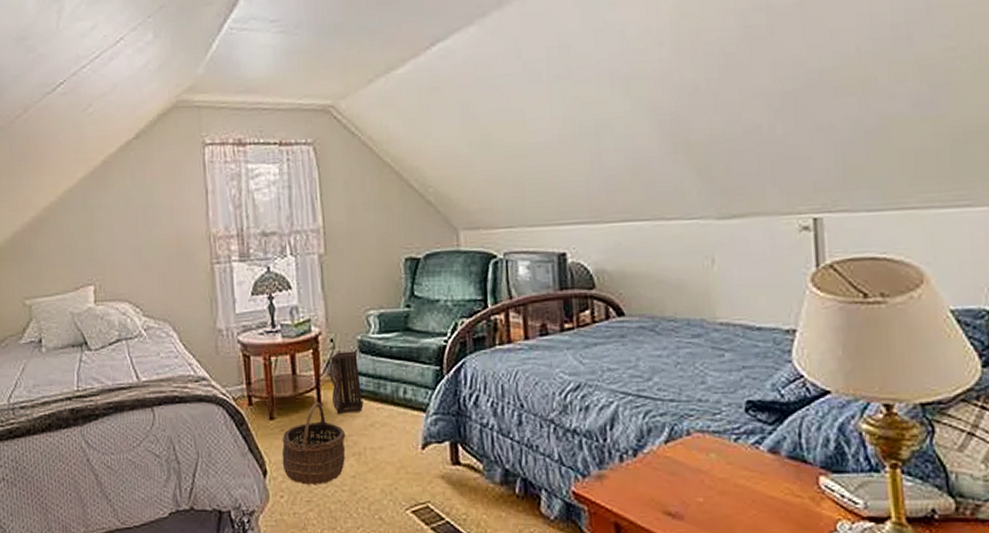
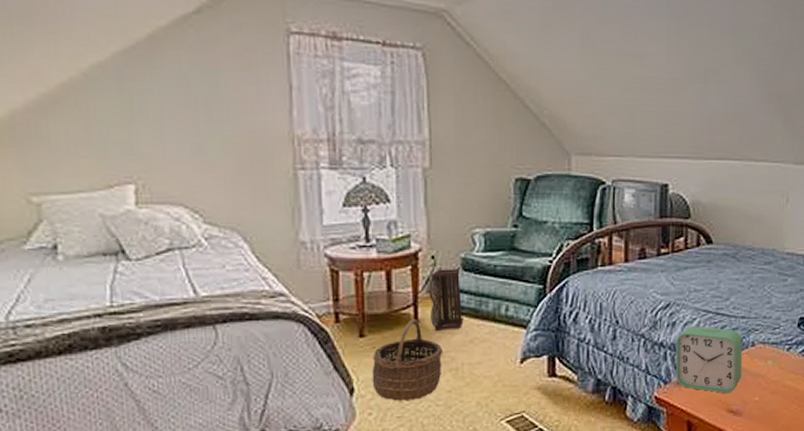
alarm clock: none [592,410,678,492] -> present [675,326,743,394]

